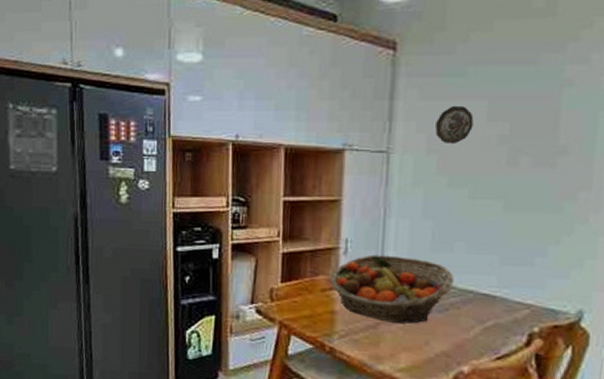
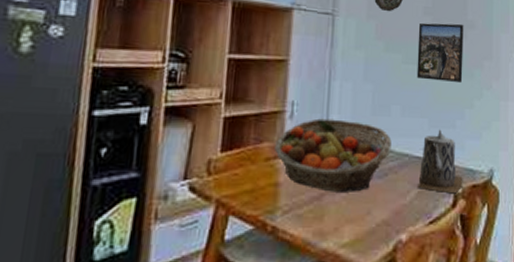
teapot: none [484,267,541,333] -> present [418,129,463,194]
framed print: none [486,150,553,218] -> present [416,22,464,84]

